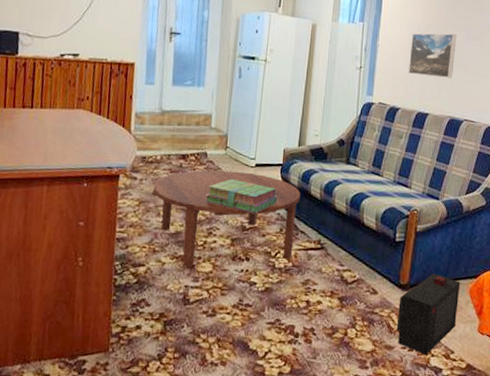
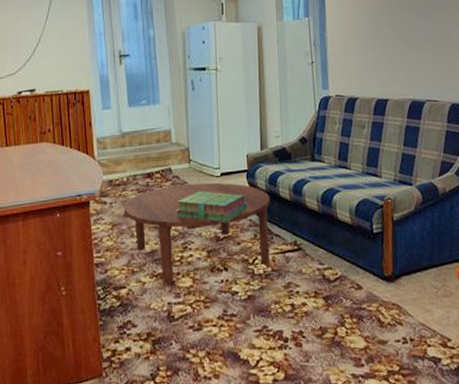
speaker: present [396,273,461,355] -> none [385,260,449,346]
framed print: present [408,33,457,78] -> none [359,15,408,62]

